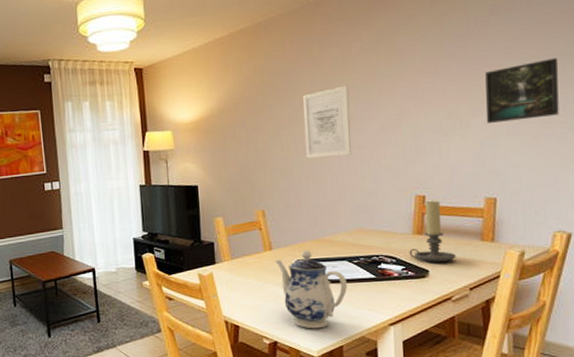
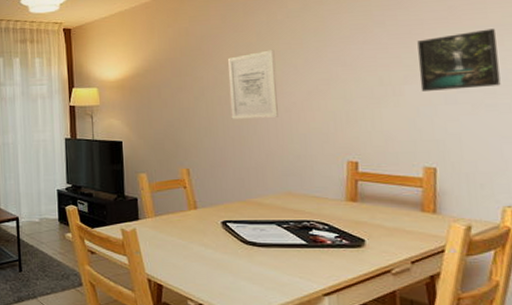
teapot: present [275,250,347,329] -> none [200,211,277,294]
candle holder: present [409,200,456,263] -> none [342,166,395,232]

